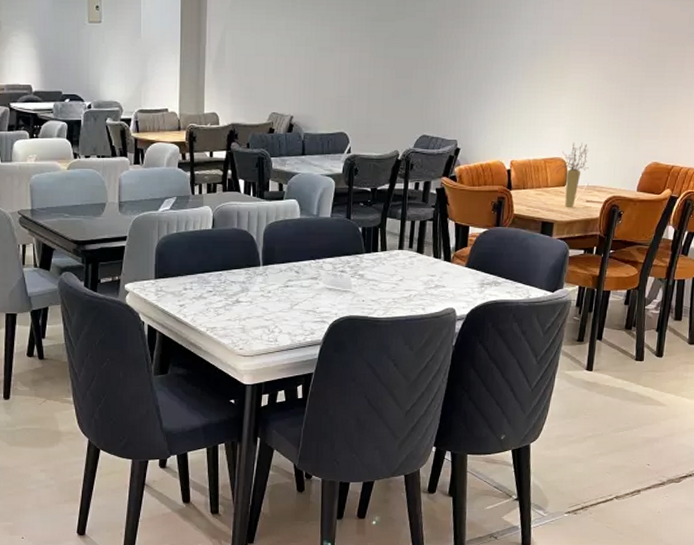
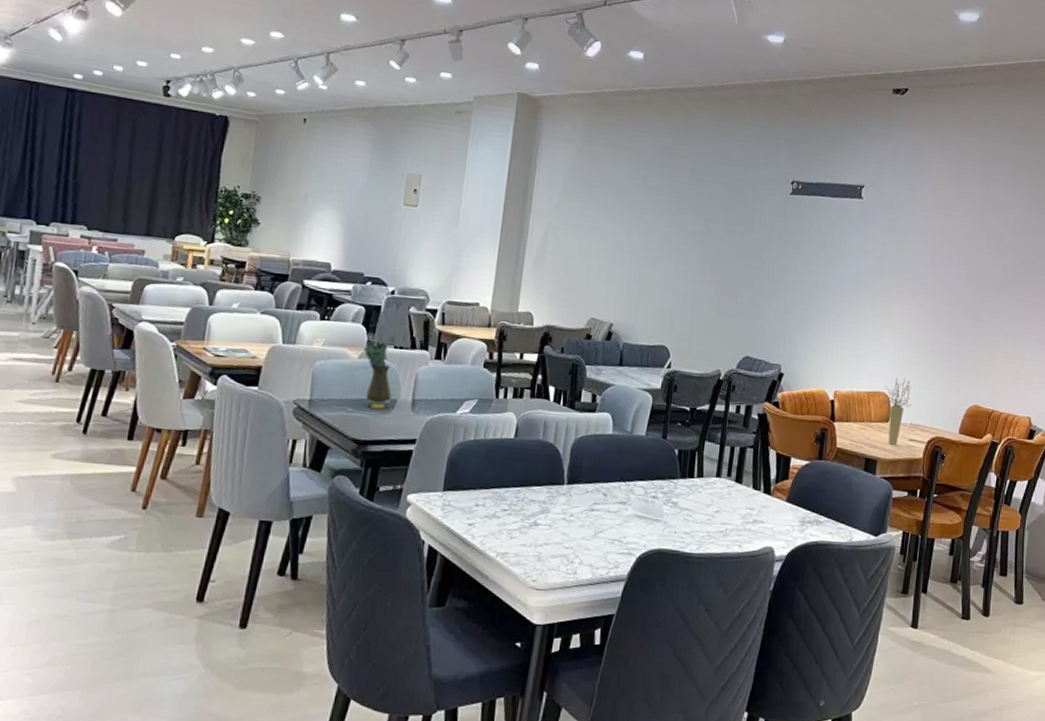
vase: none [70,149,100,215] -> present [363,336,392,411]

